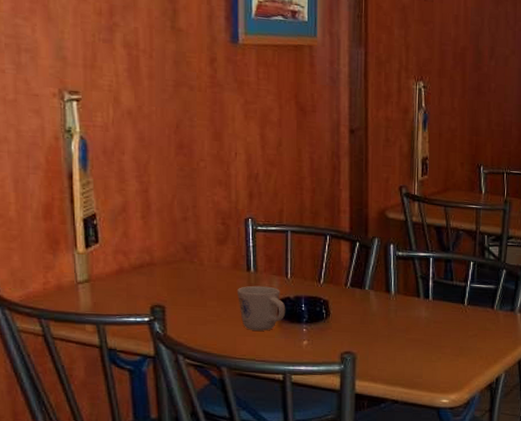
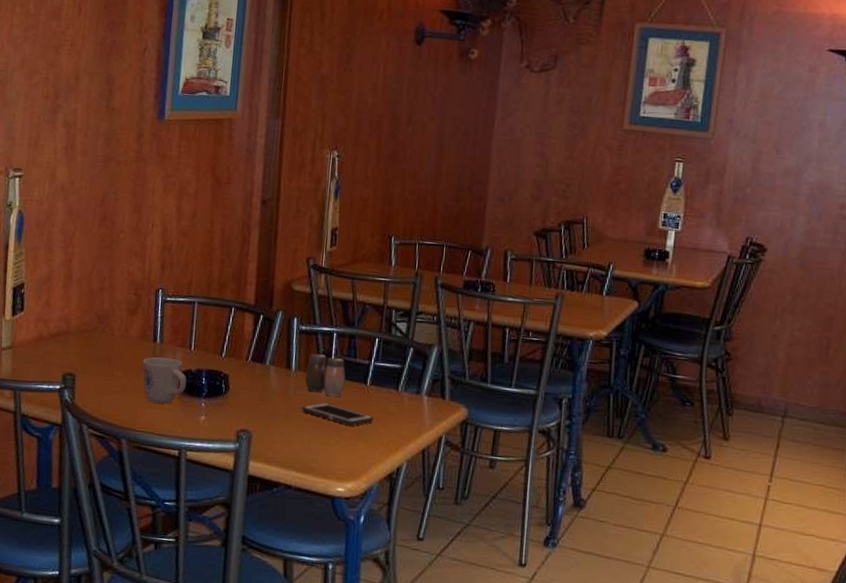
salt and pepper shaker: none [404,278,444,317] -> present [305,353,346,397]
cell phone: none [404,322,472,343] -> present [302,402,373,426]

